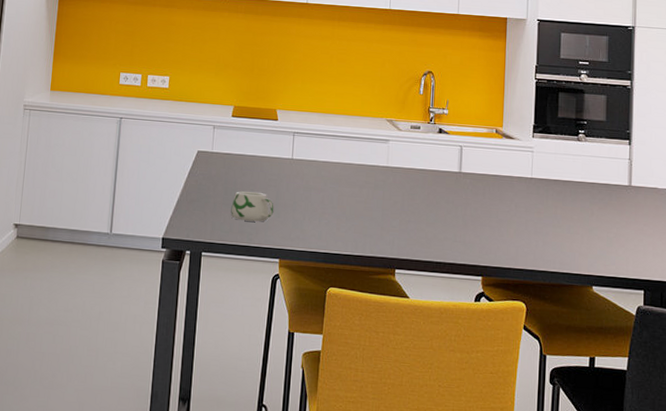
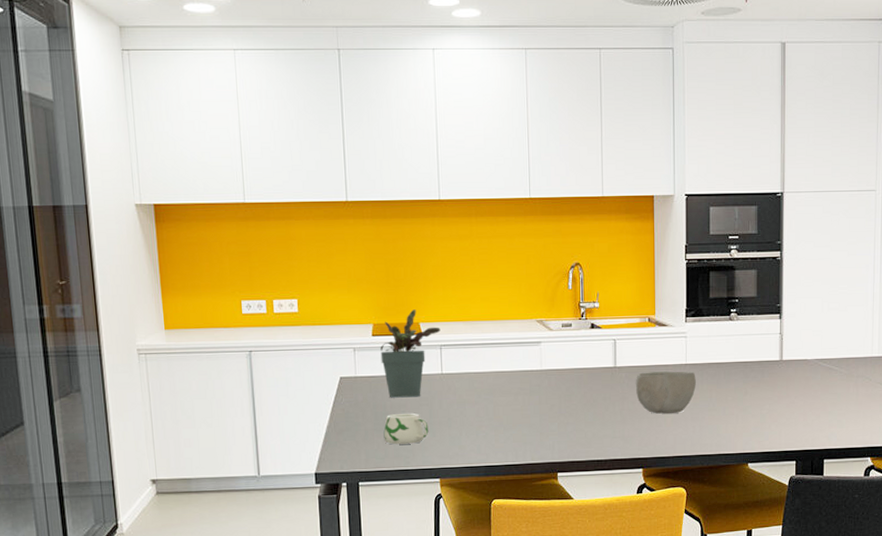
potted plant: none [237,97,296,178] -> present [380,309,441,398]
bowl: none [479,180,541,225] -> present [635,371,696,414]

